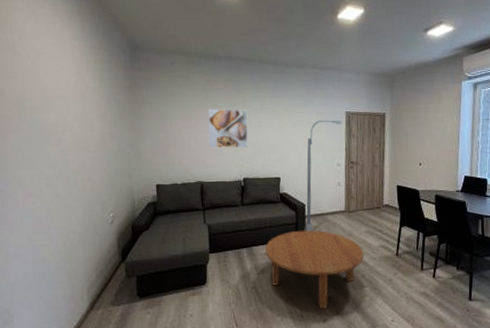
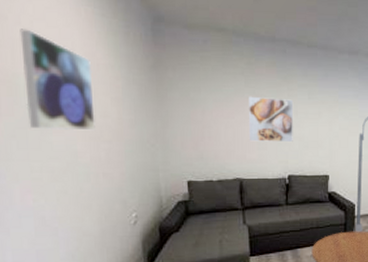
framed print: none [29,62,83,143] -> present [20,28,96,131]

